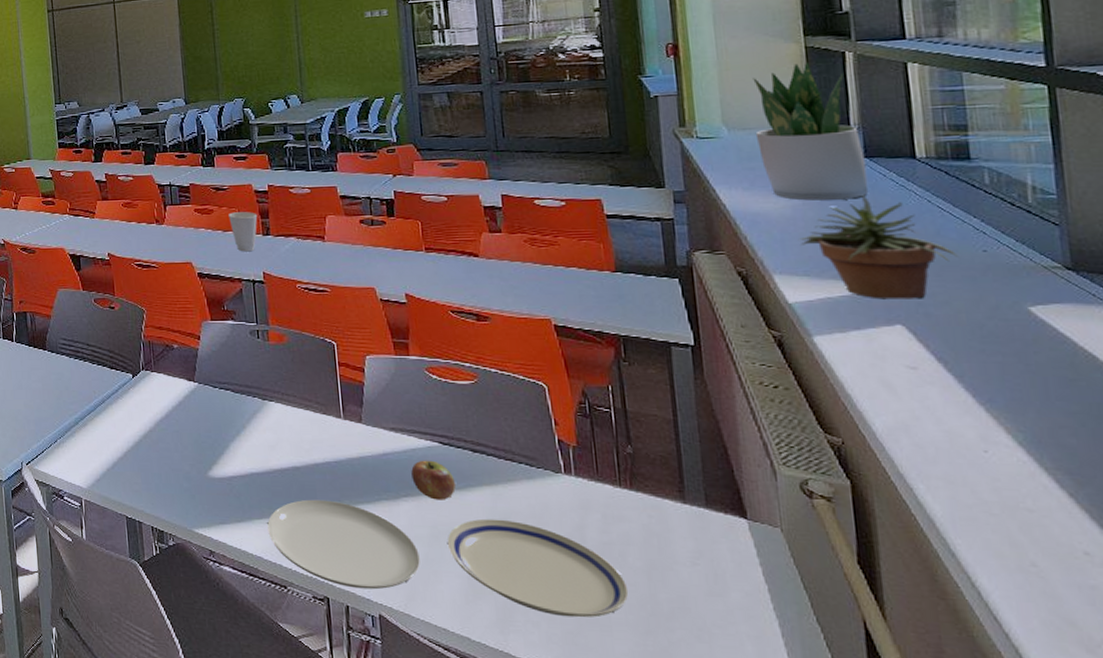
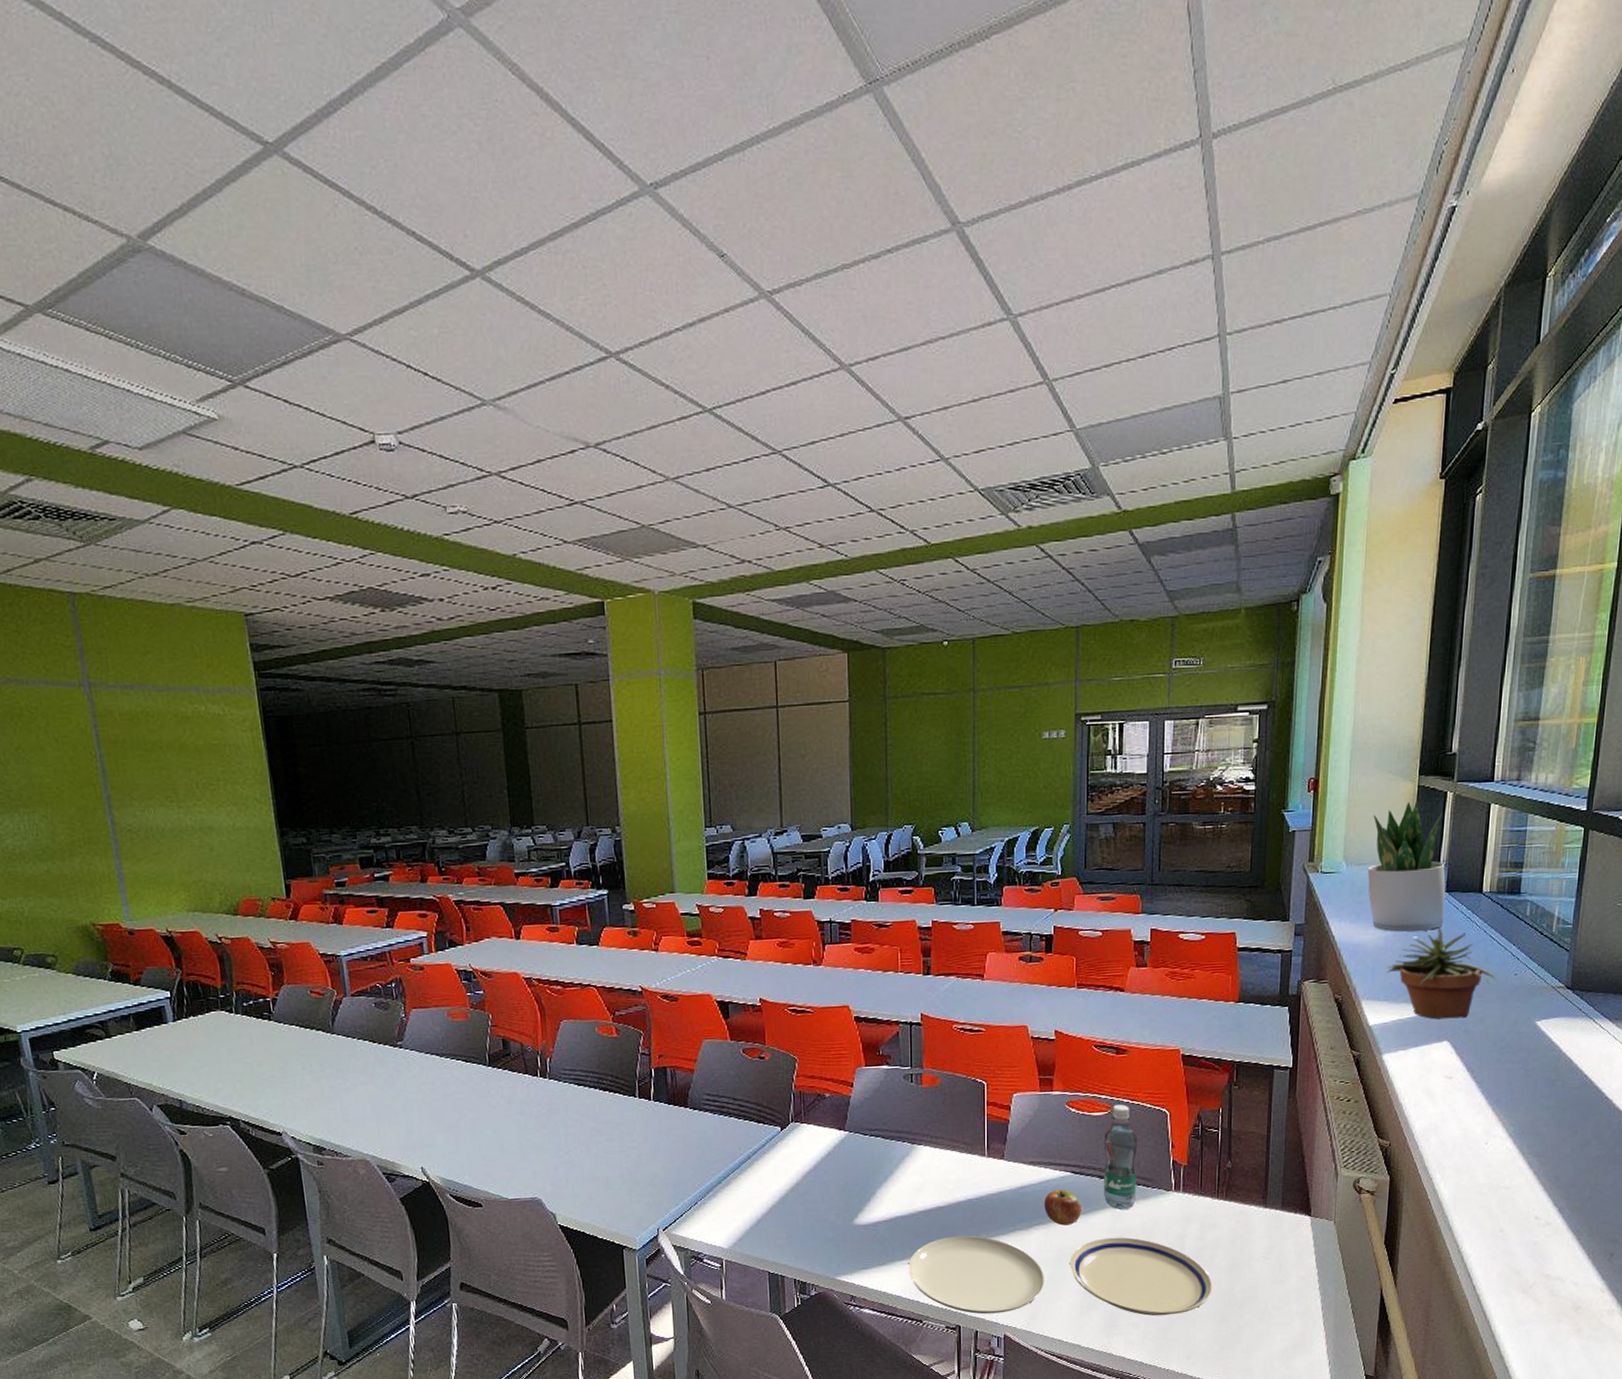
cup: present [229,212,258,252] -> none [890,950,920,993]
bottle: none [473,374,519,490] -> present [1103,1104,1137,1211]

